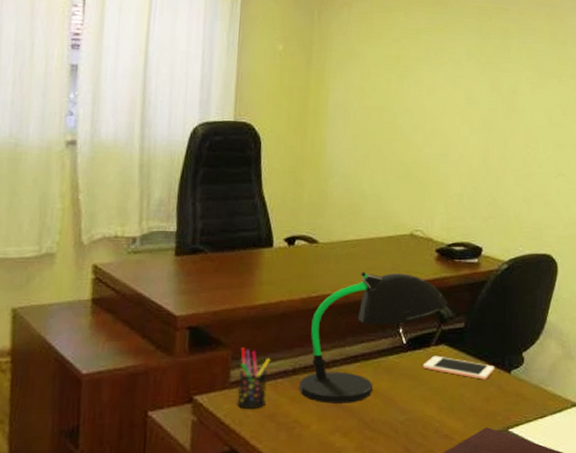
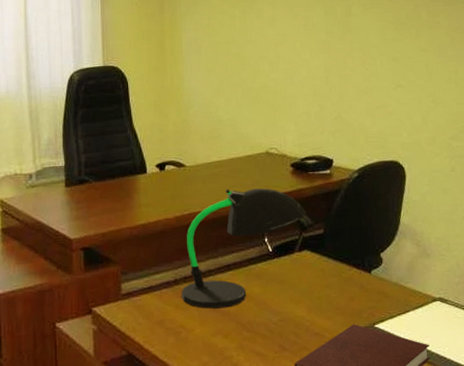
pen holder: present [237,347,271,409] -> none [128,263,155,317]
cell phone: present [422,356,495,380] -> none [289,260,356,281]

